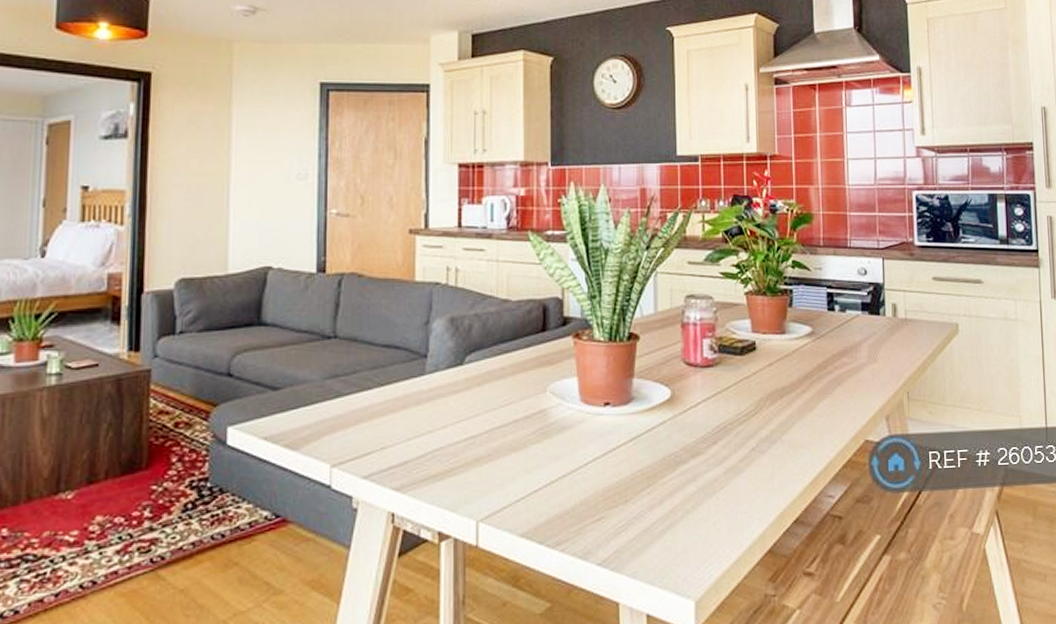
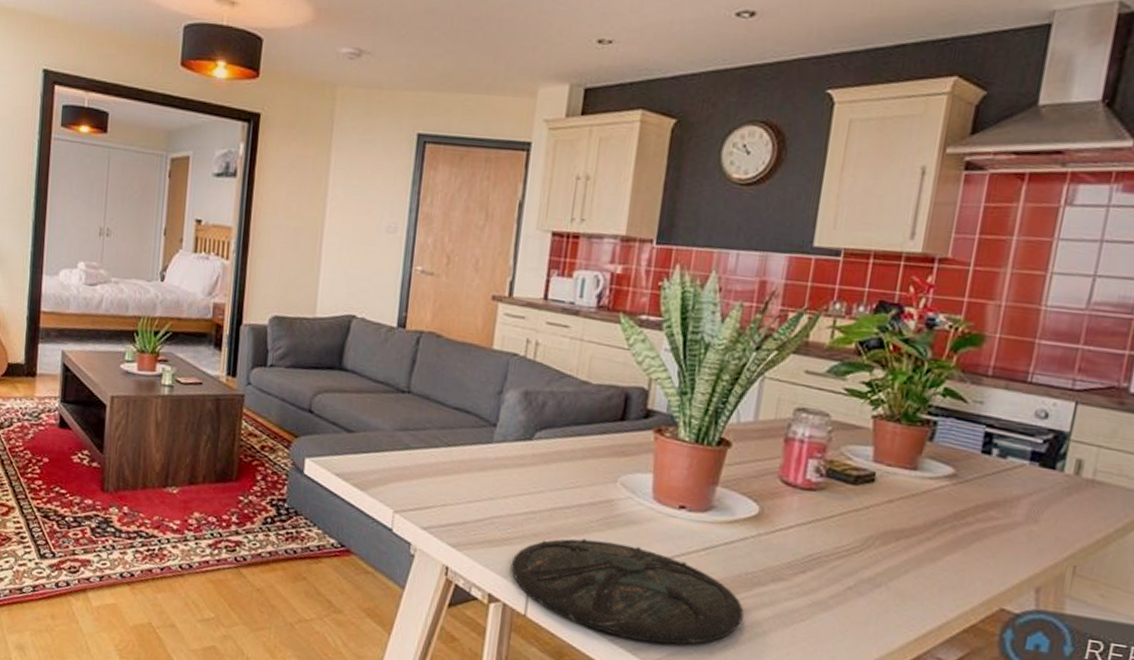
plate: none [457,451,673,545] -> present [510,538,744,645]

